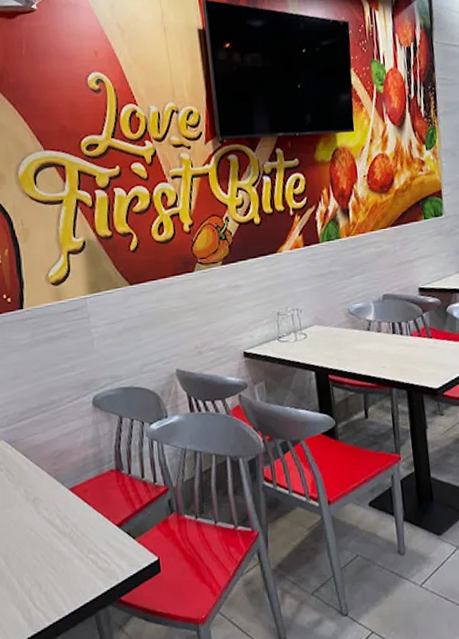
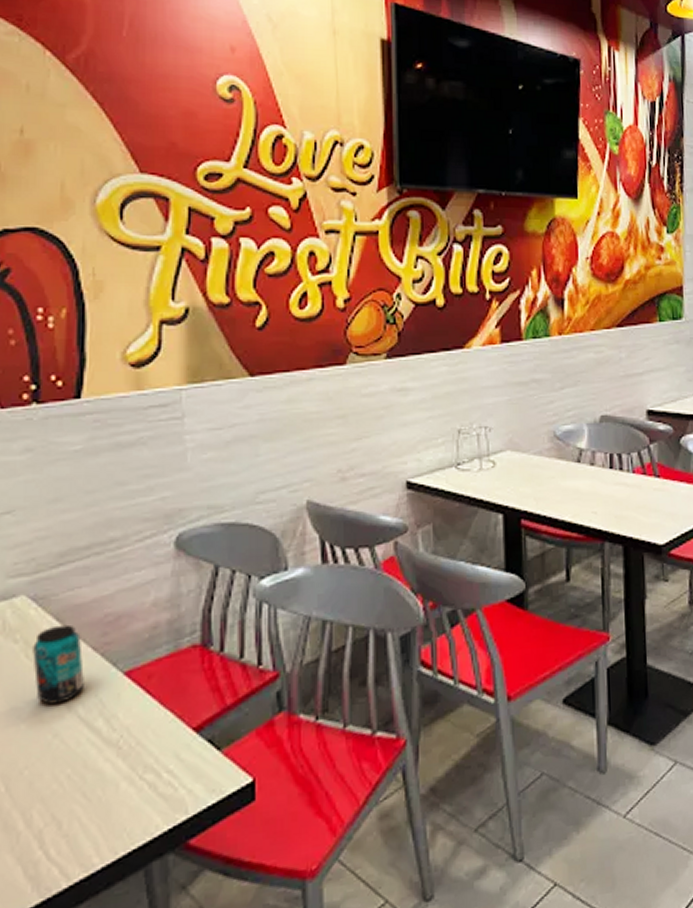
beverage can: none [12,458,45,510] -> present [33,624,84,705]

